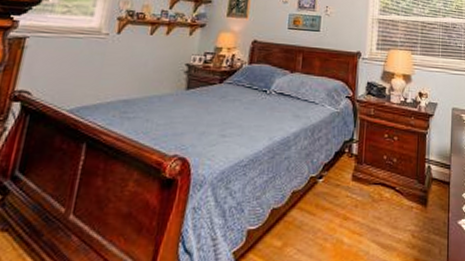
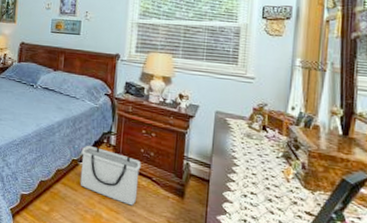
storage bin: none [319,157,384,224] -> present [80,145,141,206]

